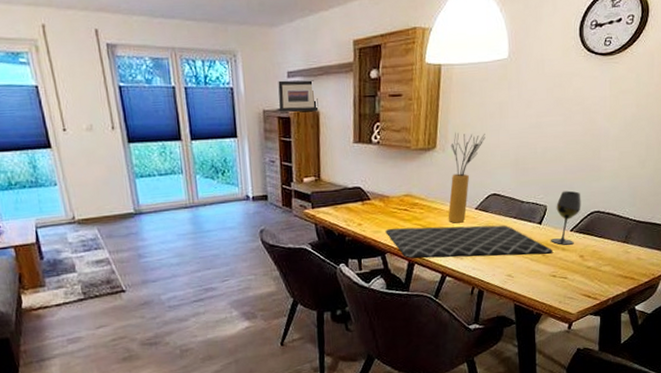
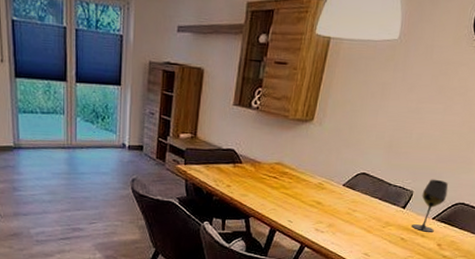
picture frame: present [278,80,319,112] -> none [165,33,204,70]
placemat: present [385,225,552,258] -> none [252,193,412,238]
vase: present [448,132,485,224] -> none [314,107,364,197]

